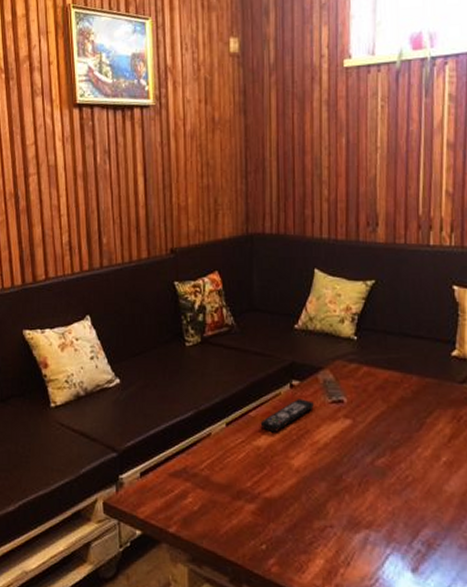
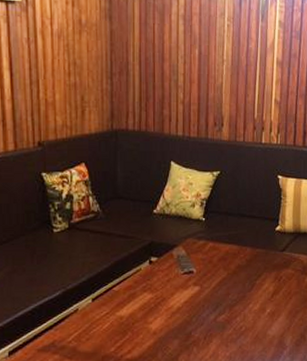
remote control: present [260,399,315,433] -> none [123,272,170,303]

